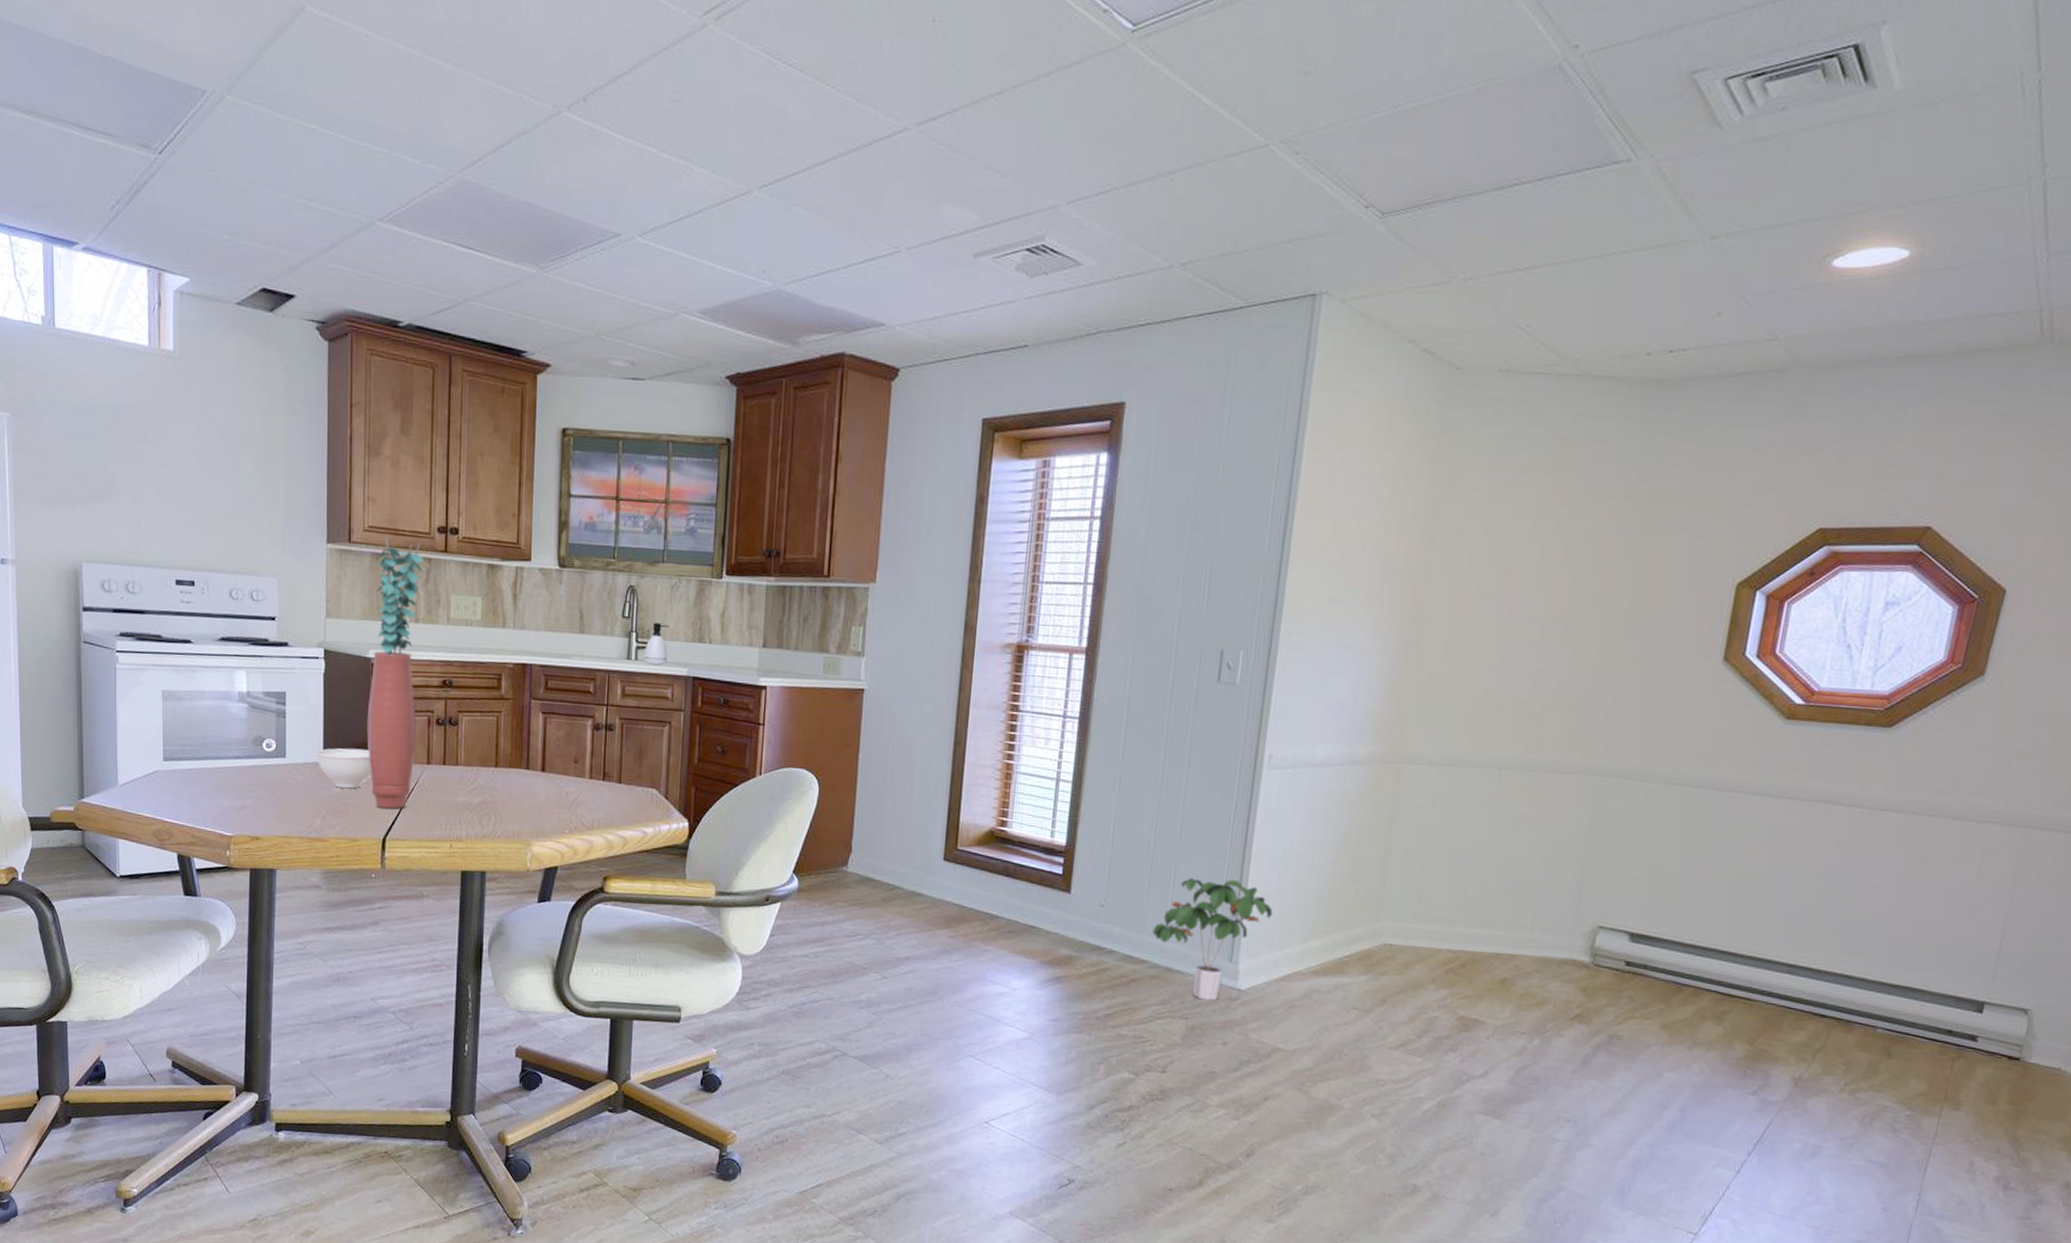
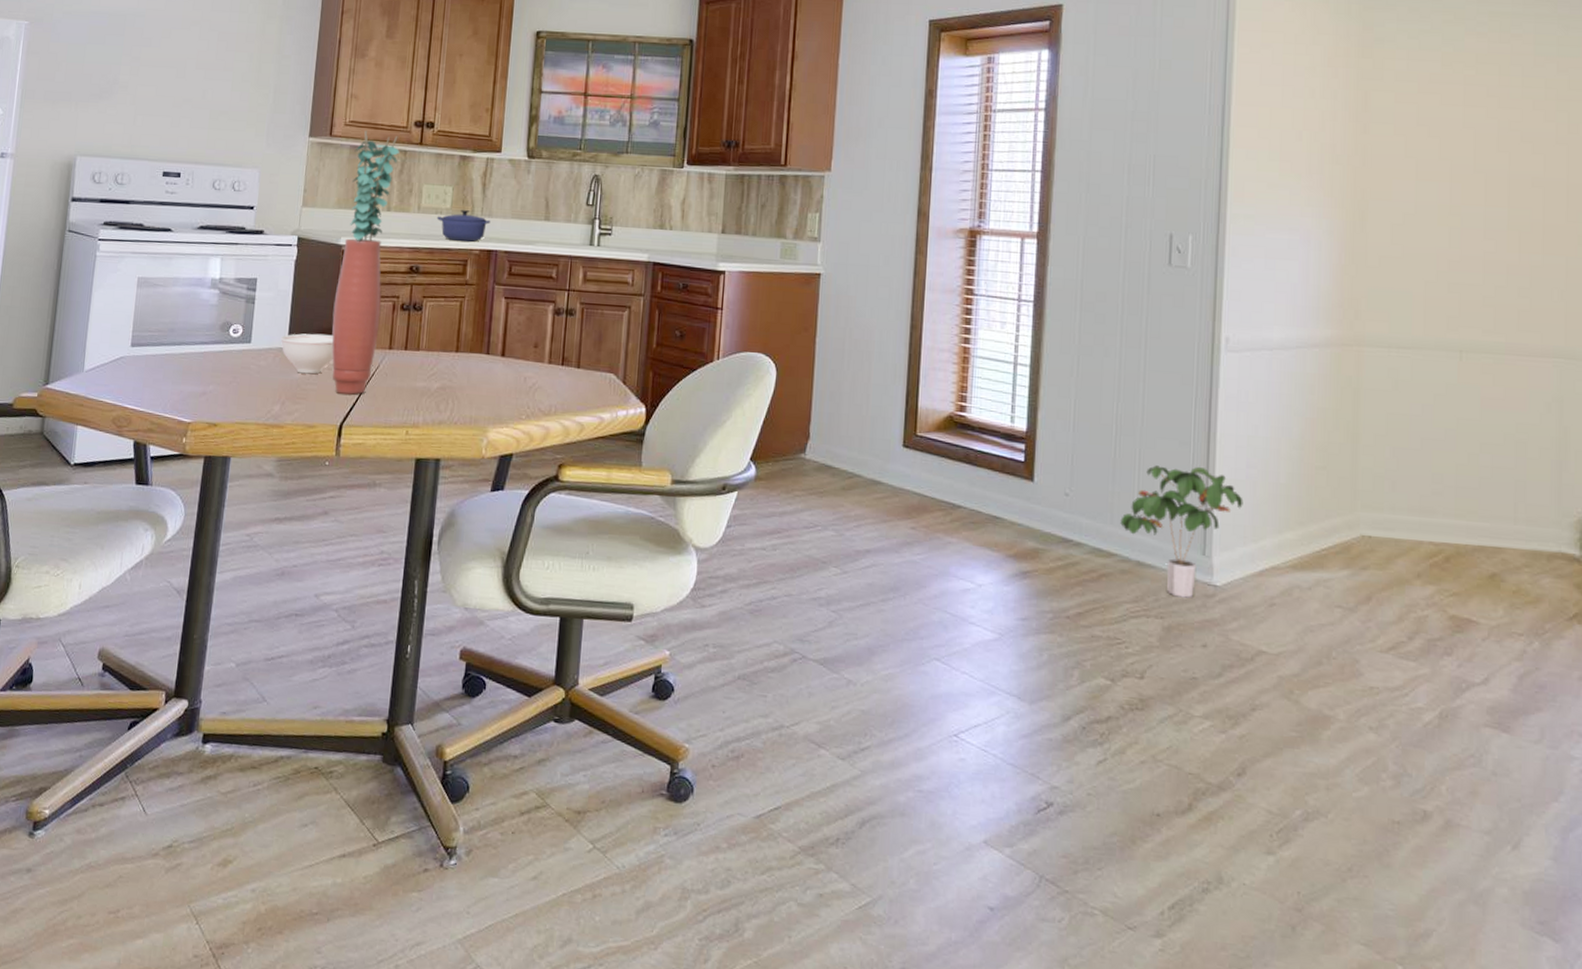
cooking pot: none [467,621,524,655] -> present [436,209,491,242]
soap dispenser: present [644,622,669,666] -> none [606,210,632,252]

